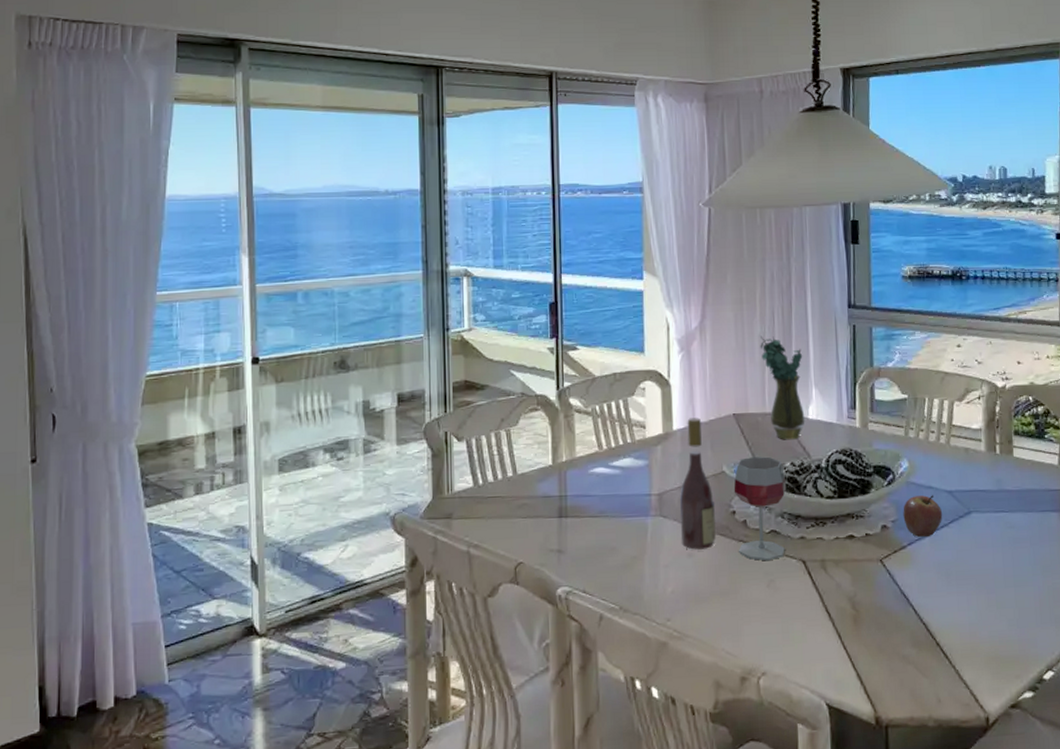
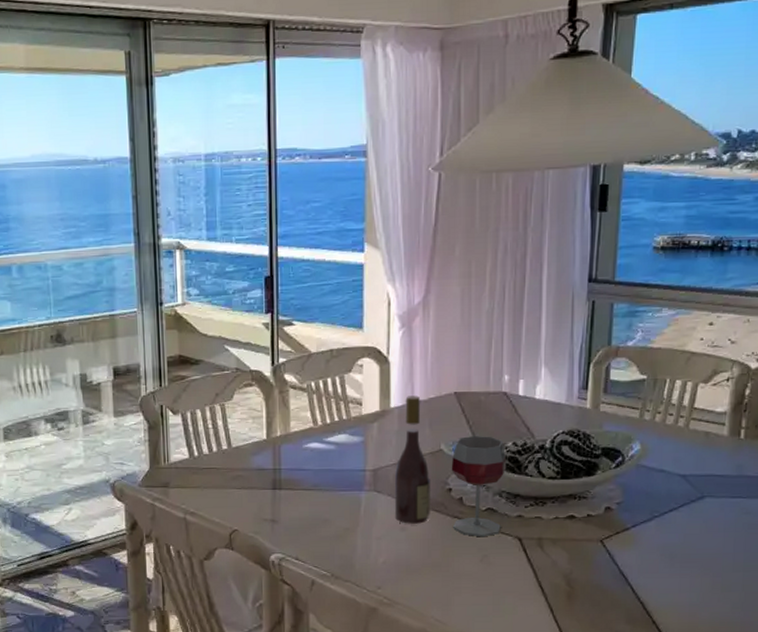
vase: present [760,335,805,440] -> none [487,311,534,420]
fruit: present [903,495,943,538] -> none [629,479,673,520]

